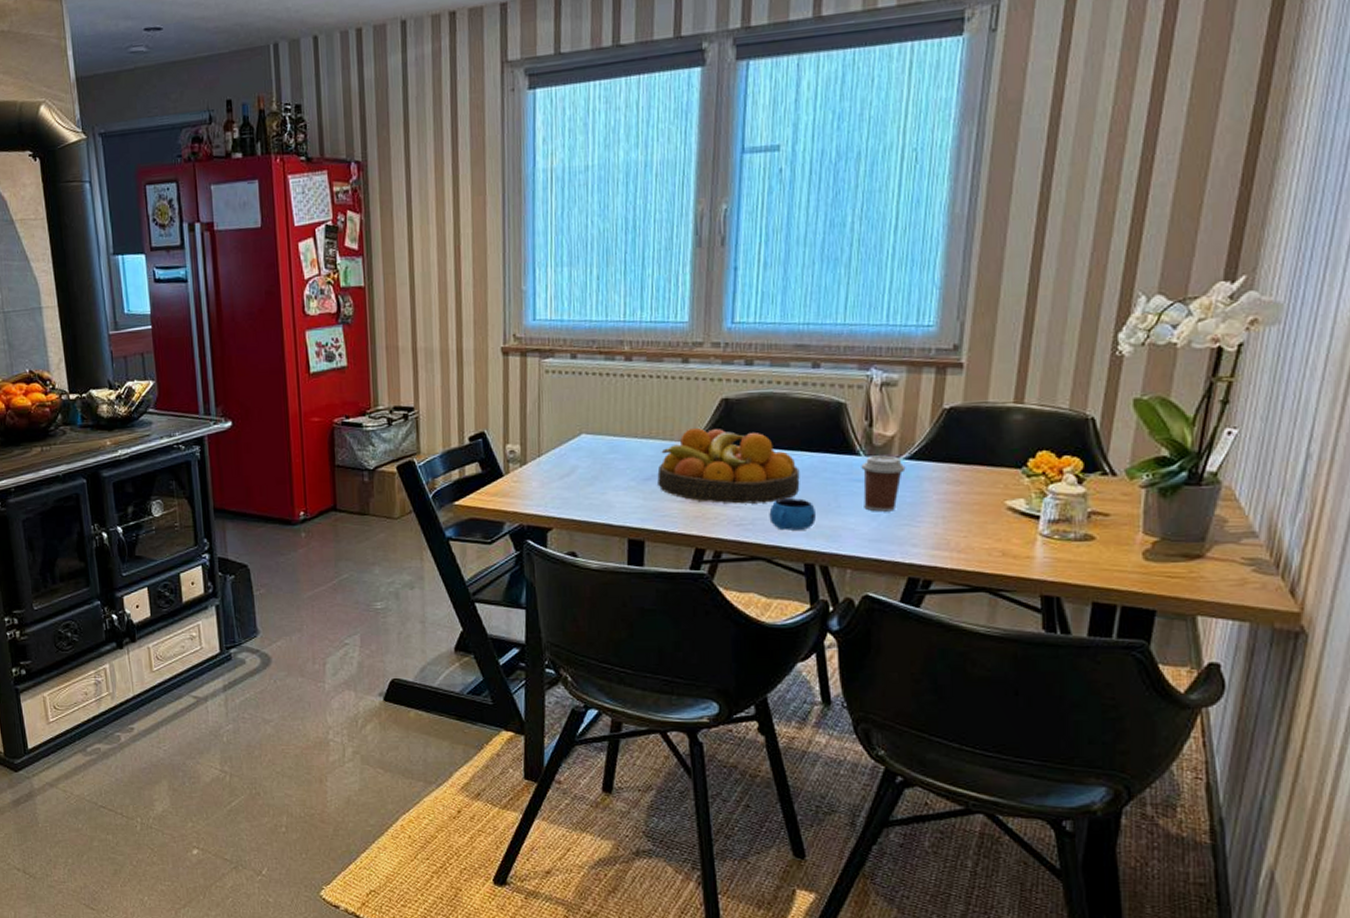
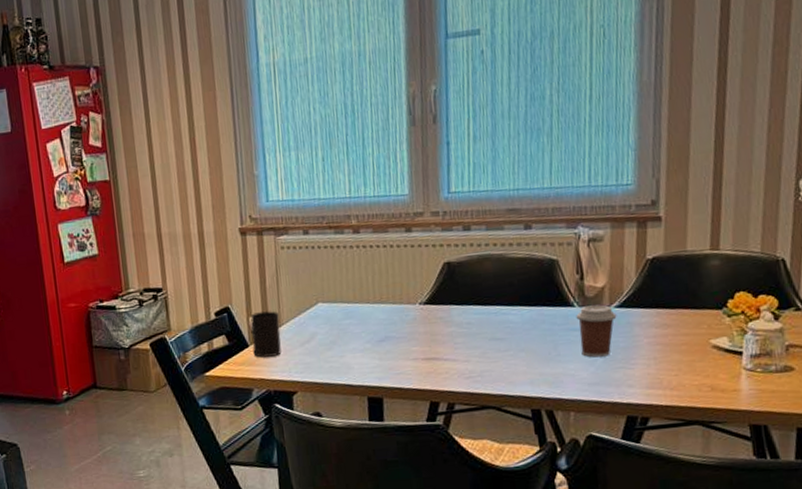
cup: none [507,439,539,489] -> present [250,311,282,358]
fruit bowl: present [657,427,800,504] -> none [390,290,522,359]
mug: present [769,498,816,531] -> none [495,350,538,380]

